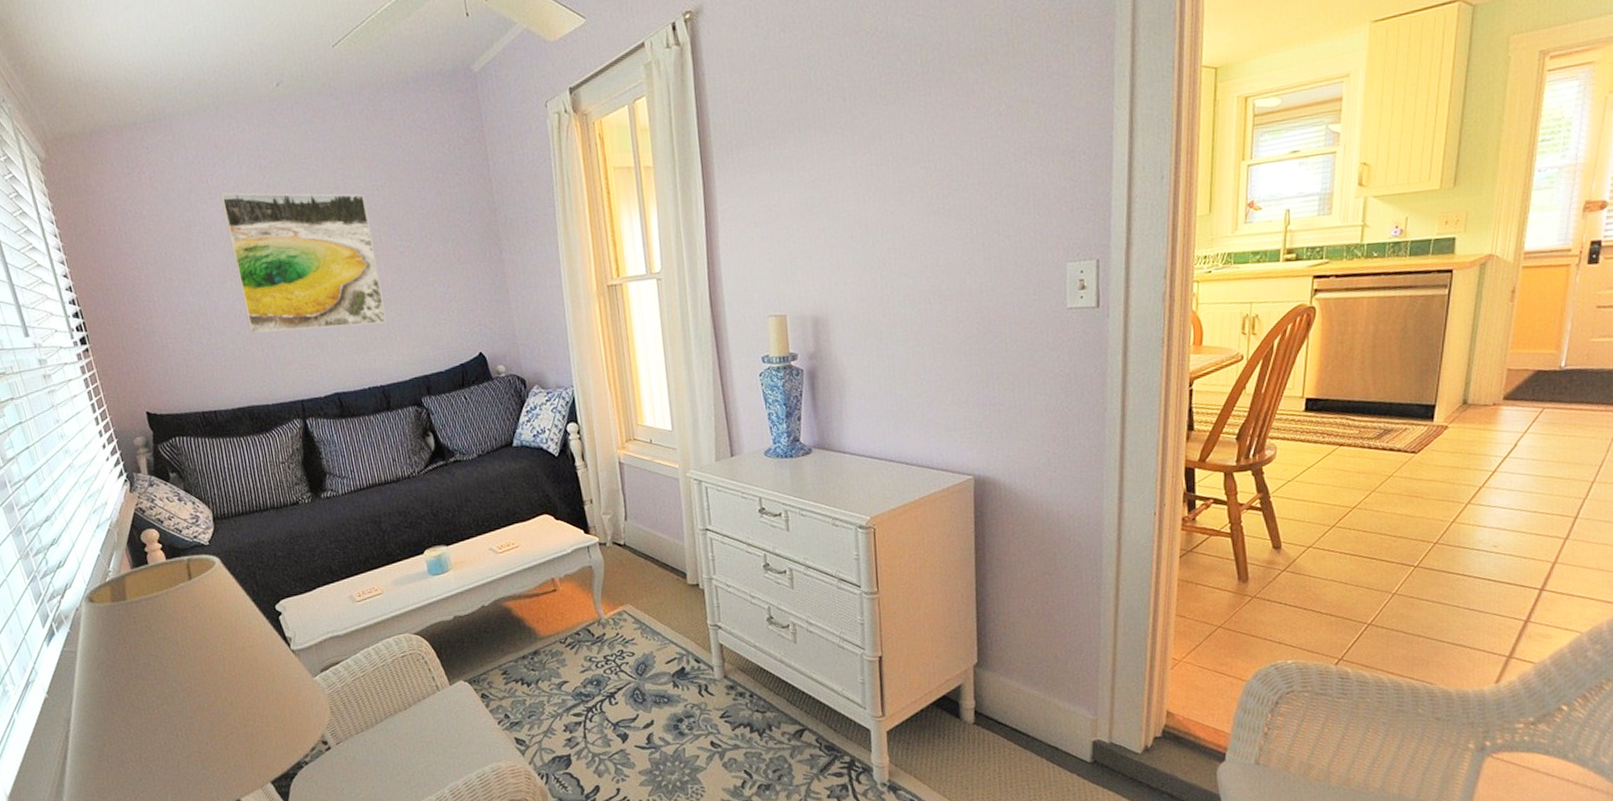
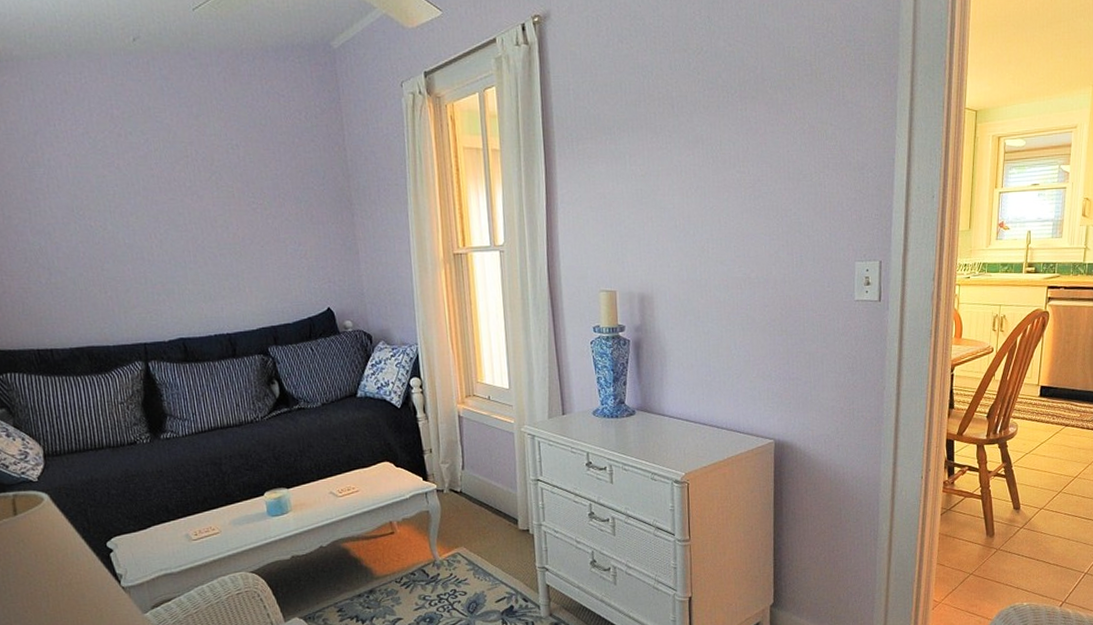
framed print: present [220,192,387,334] -> none [68,138,236,276]

